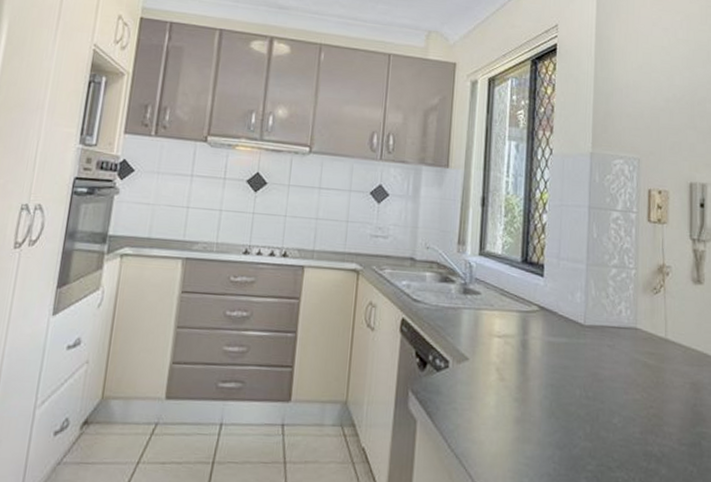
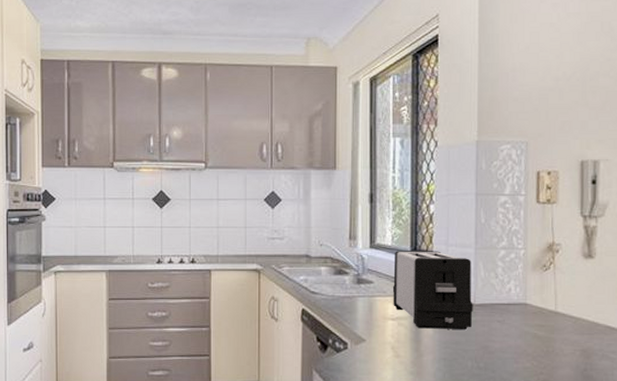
toaster: none [500,260,583,353] -> present [392,251,473,329]

